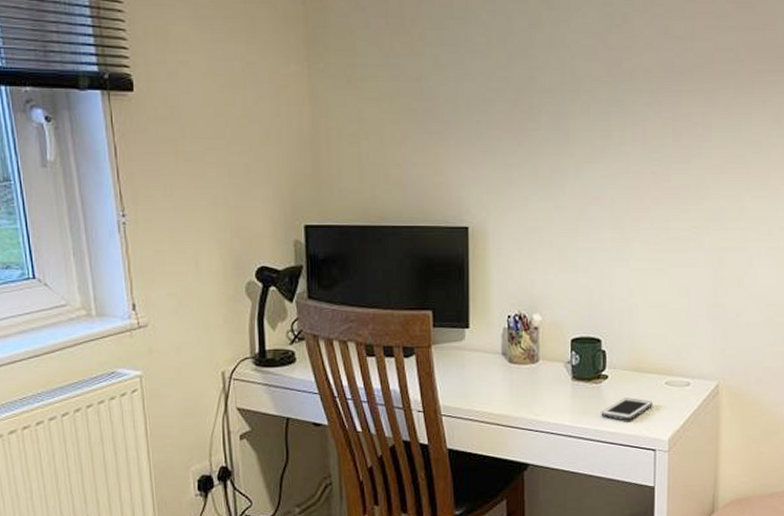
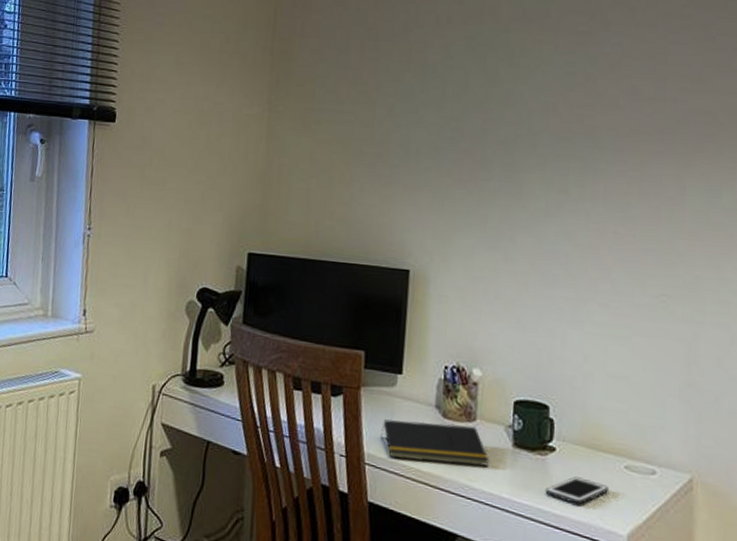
notepad: none [454,367,553,406] -> present [381,419,490,467]

